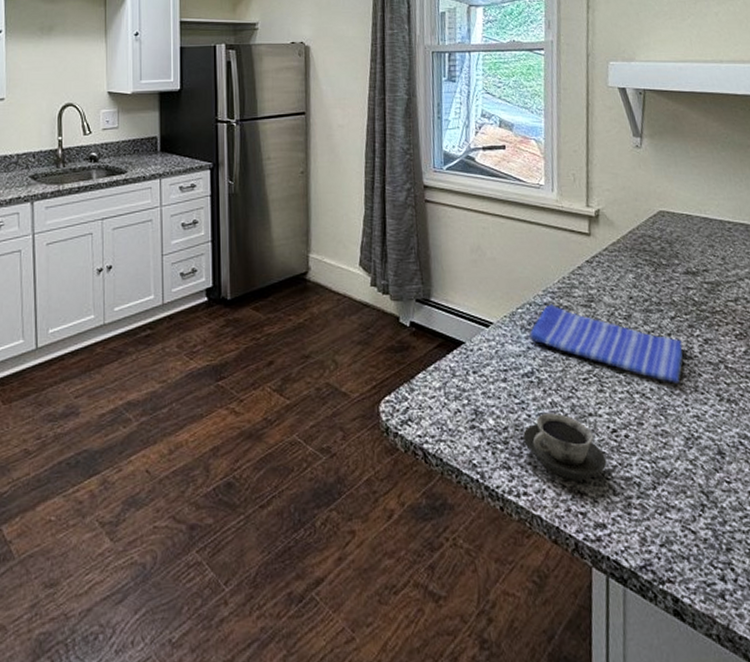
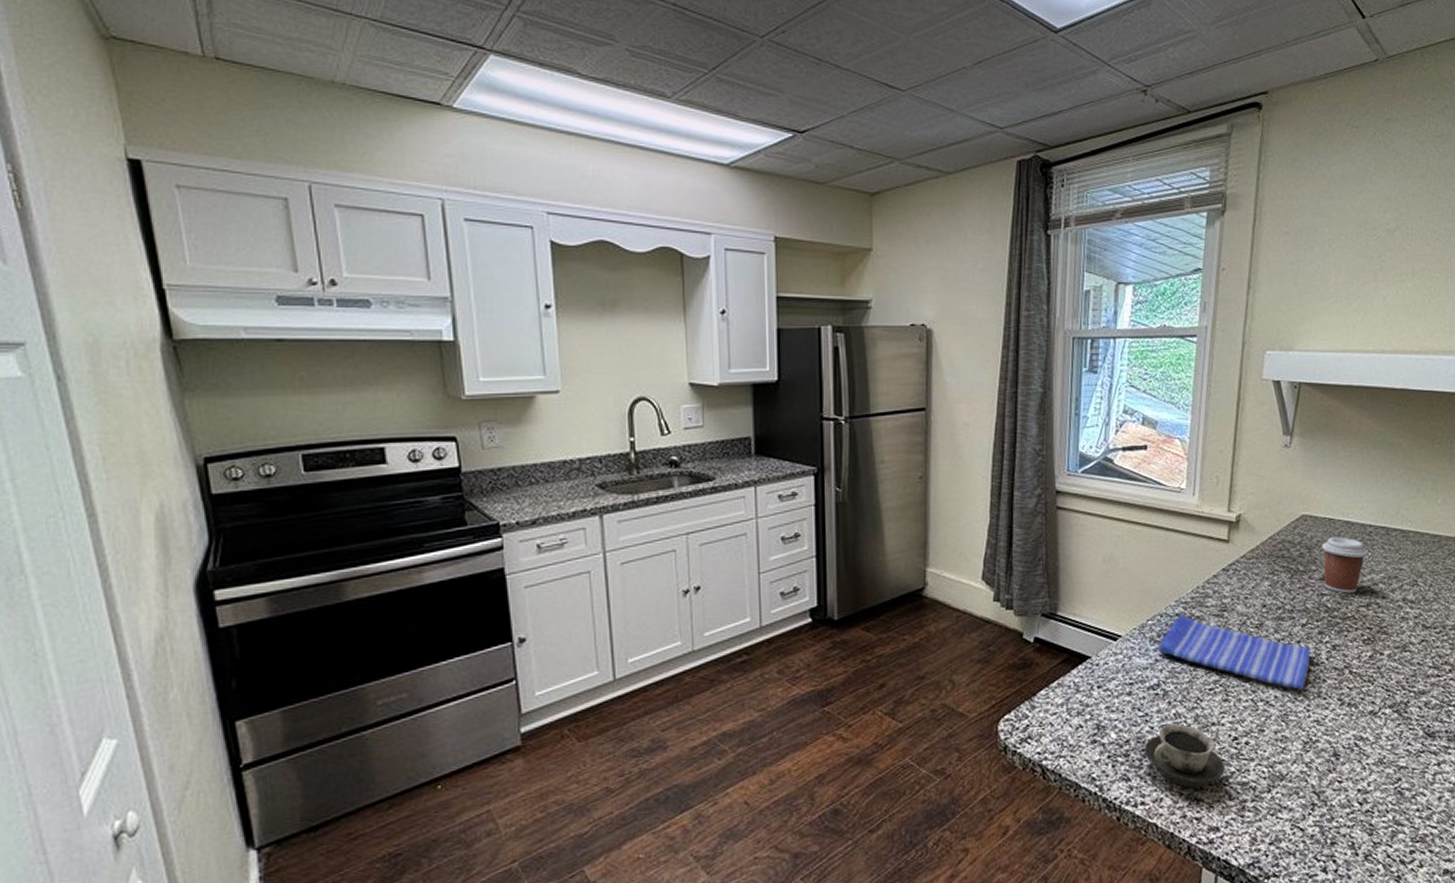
coffee cup: none [681,232,731,288] -> present [1321,537,1369,594]

